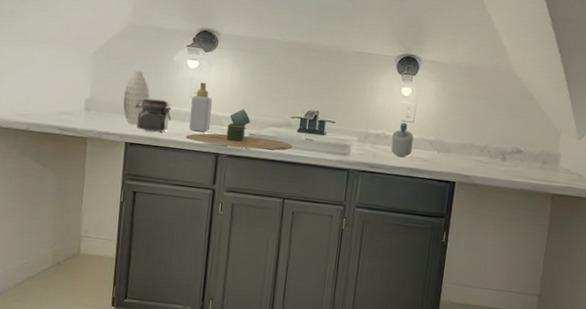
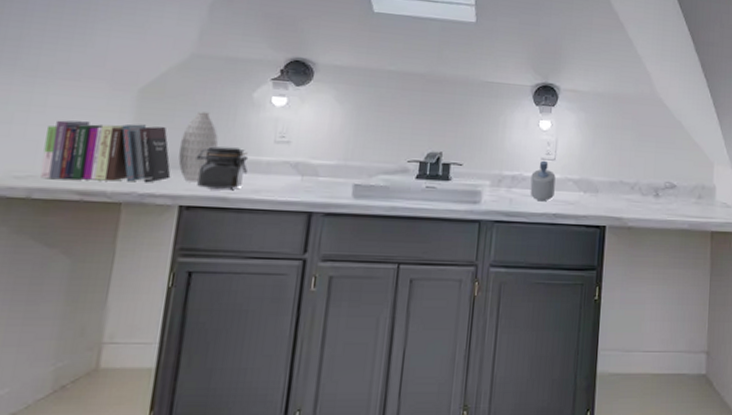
books: none [33,73,119,124] -> present [40,120,171,183]
decorative tray: present [186,109,292,150] -> none [267,154,408,204]
soap bottle: present [189,82,212,133] -> none [272,123,305,186]

